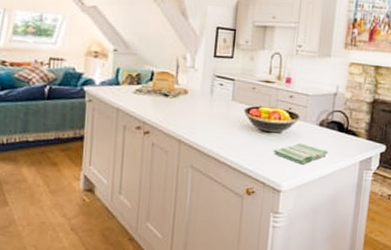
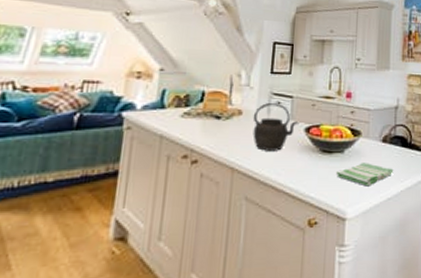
kettle: none [197,84,240,128] -> present [253,102,299,151]

